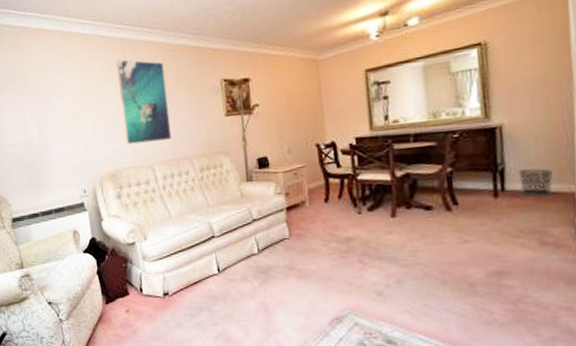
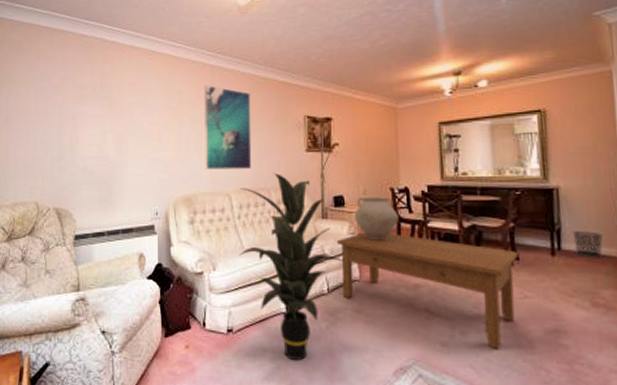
indoor plant: none [163,141,275,317] -> present [239,173,347,360]
coffee table: none [263,189,456,294] -> present [336,232,518,349]
ceramic pot: none [279,154,327,198] -> present [354,197,399,240]

